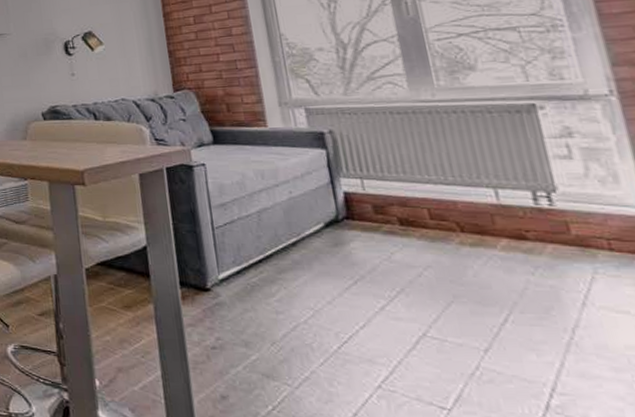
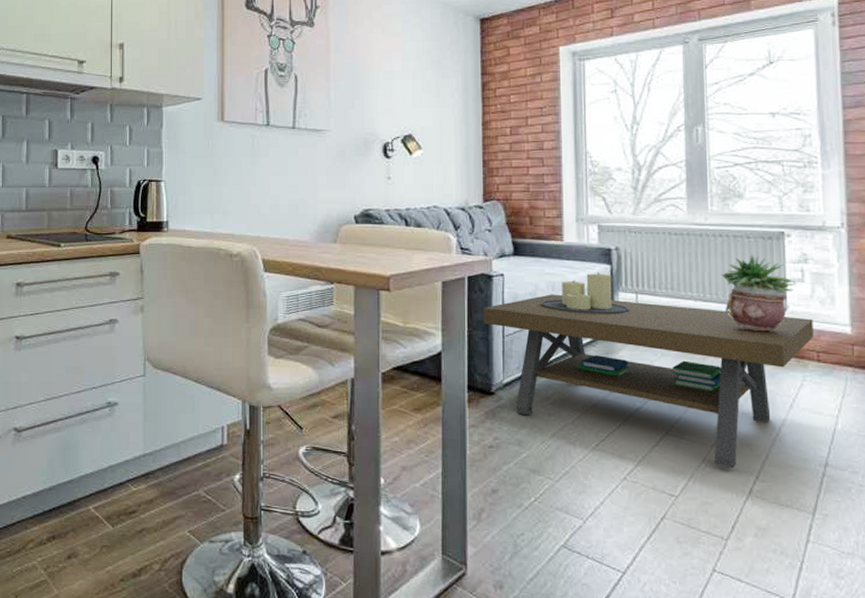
coffee table: none [186,157,599,378] -> present [483,272,814,469]
potted plant: none [463,131,563,217] -> present [721,254,797,332]

